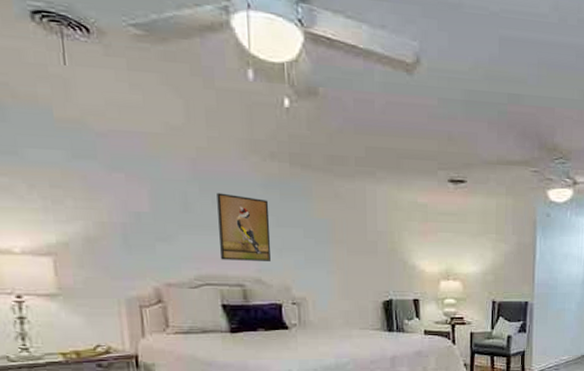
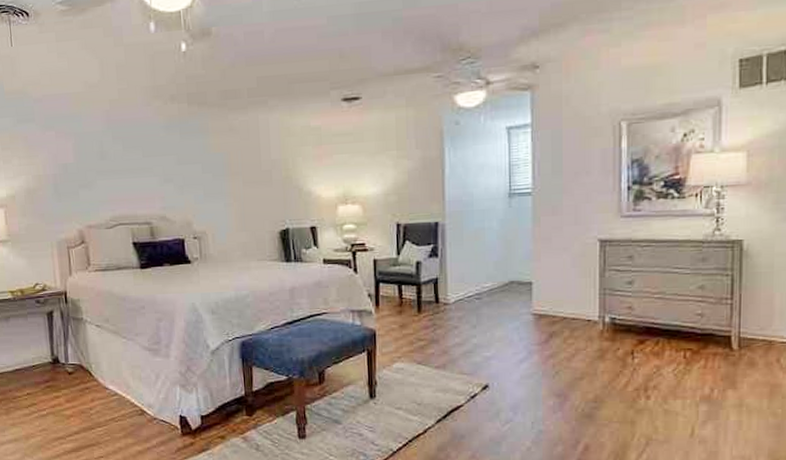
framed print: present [217,192,271,261] -> none [126,138,173,201]

